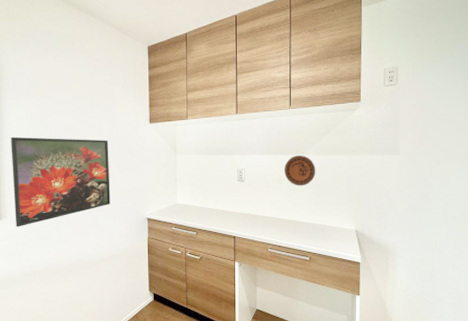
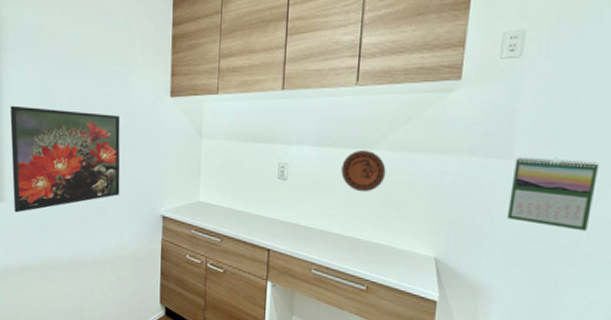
calendar: none [400,152,453,201] -> present [506,157,599,231]

